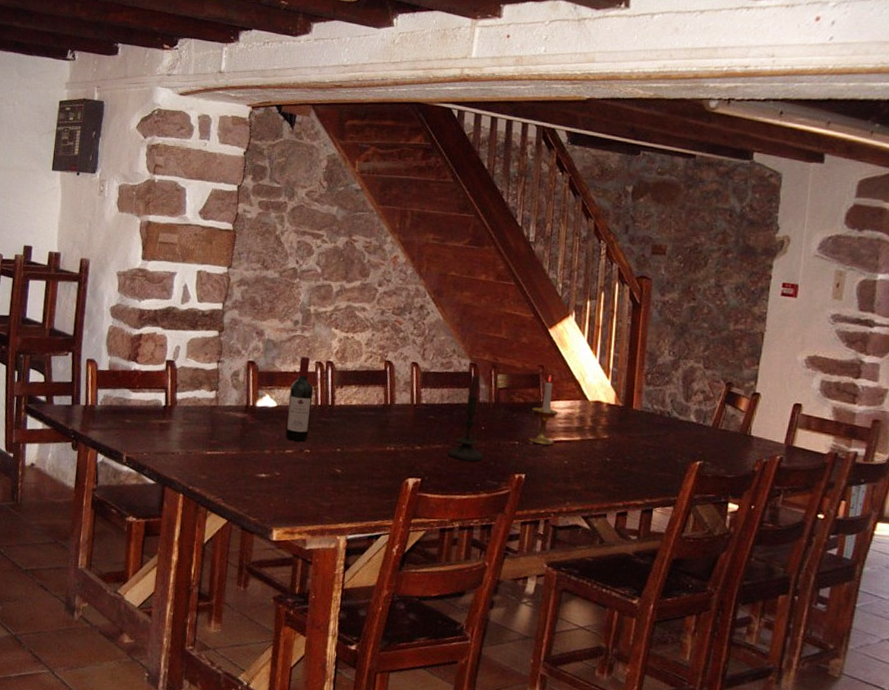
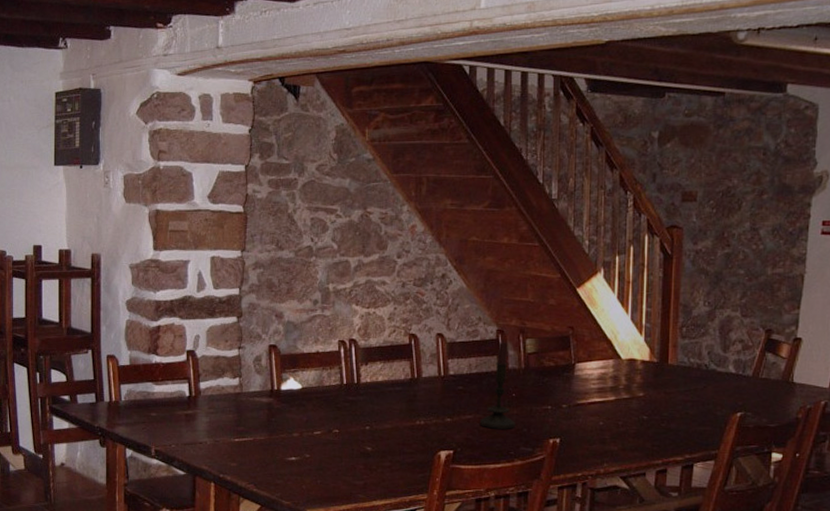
wine bottle: present [285,356,314,442] -> none [313,335,338,422]
candlestick: present [528,375,559,446] -> none [561,335,591,408]

